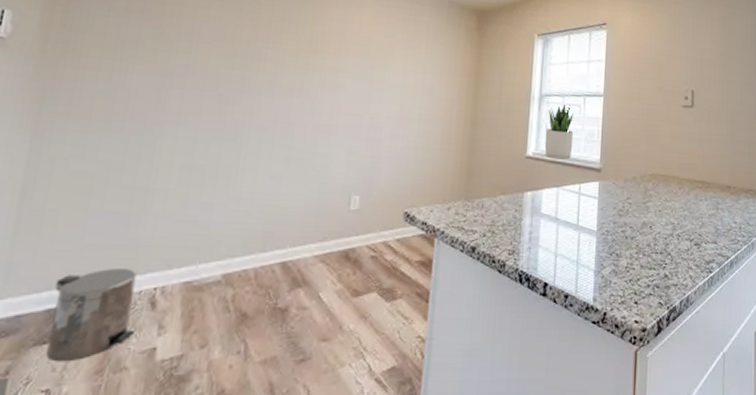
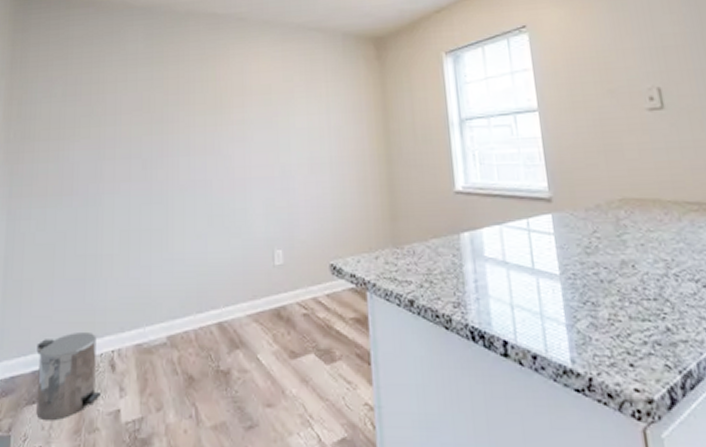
planter: present [544,104,574,160] -> none [473,126,511,192]

